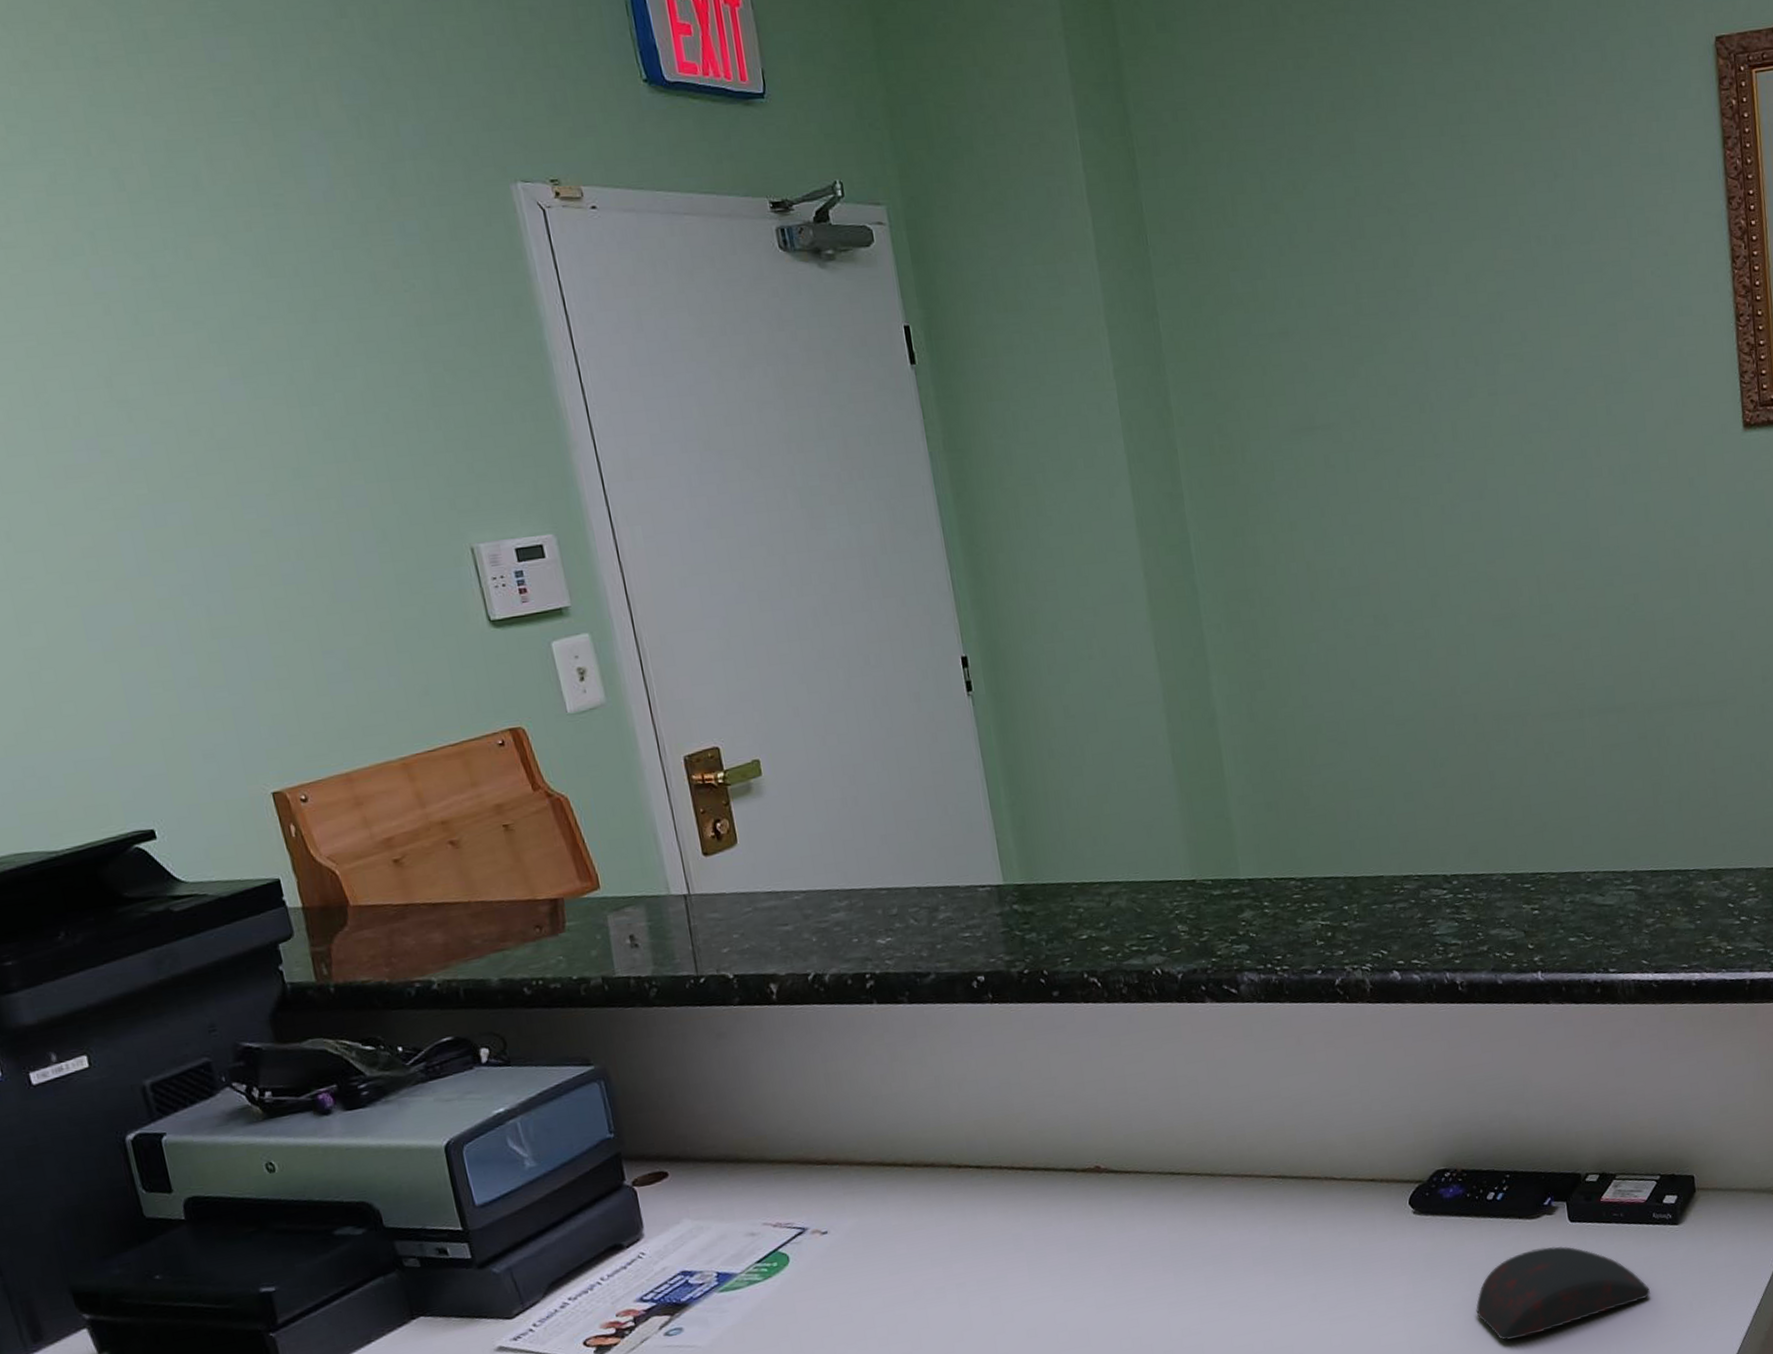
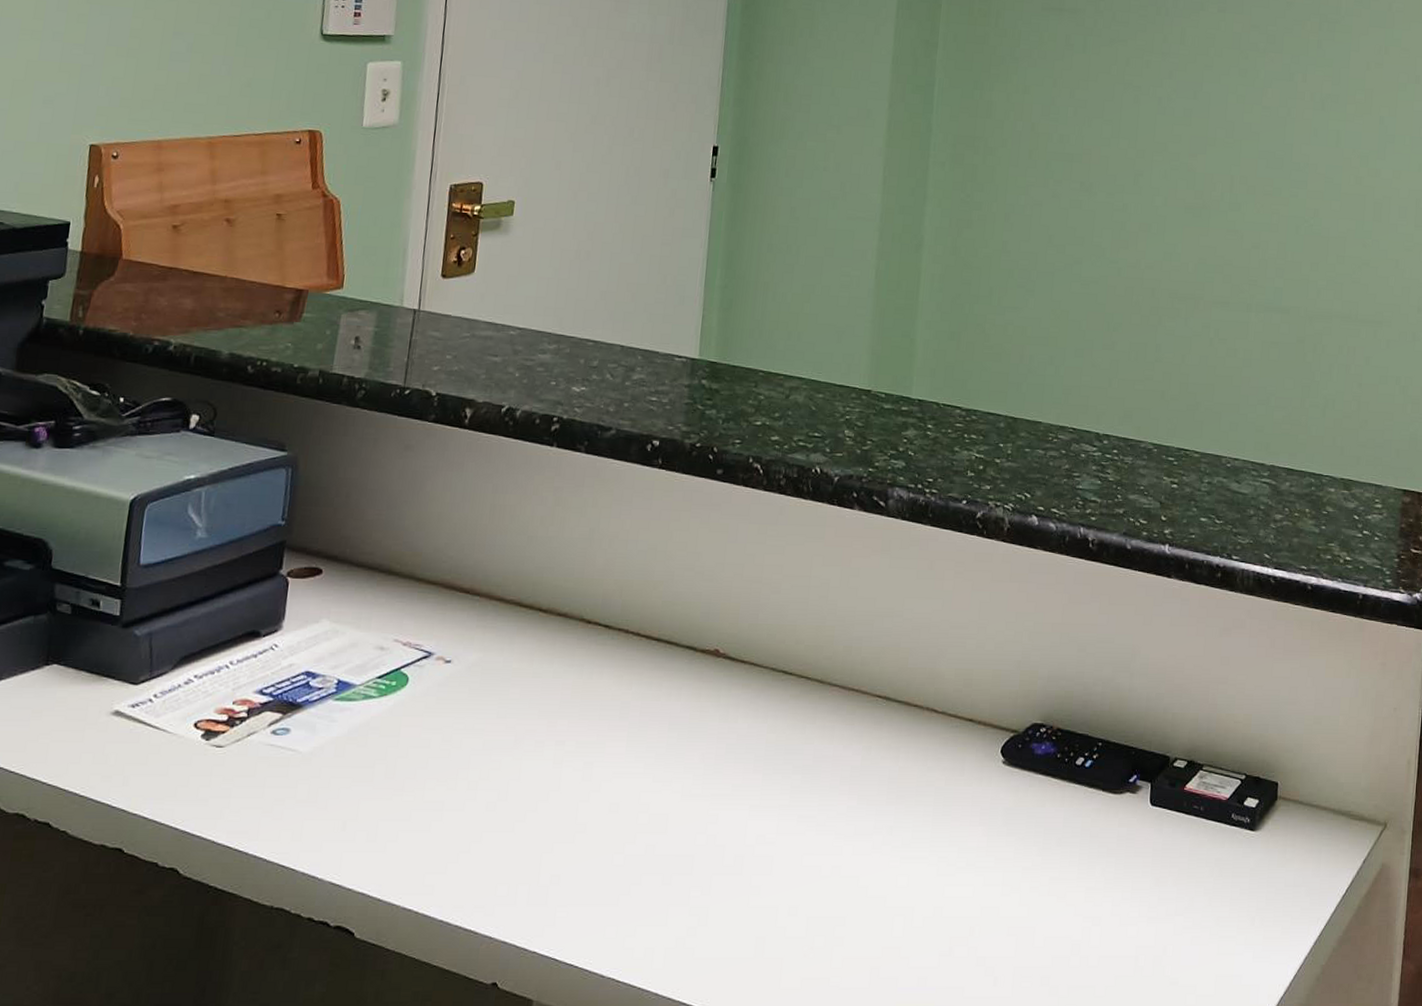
computer mouse: present [1476,1246,1650,1341] -> none [1043,826,1216,919]

